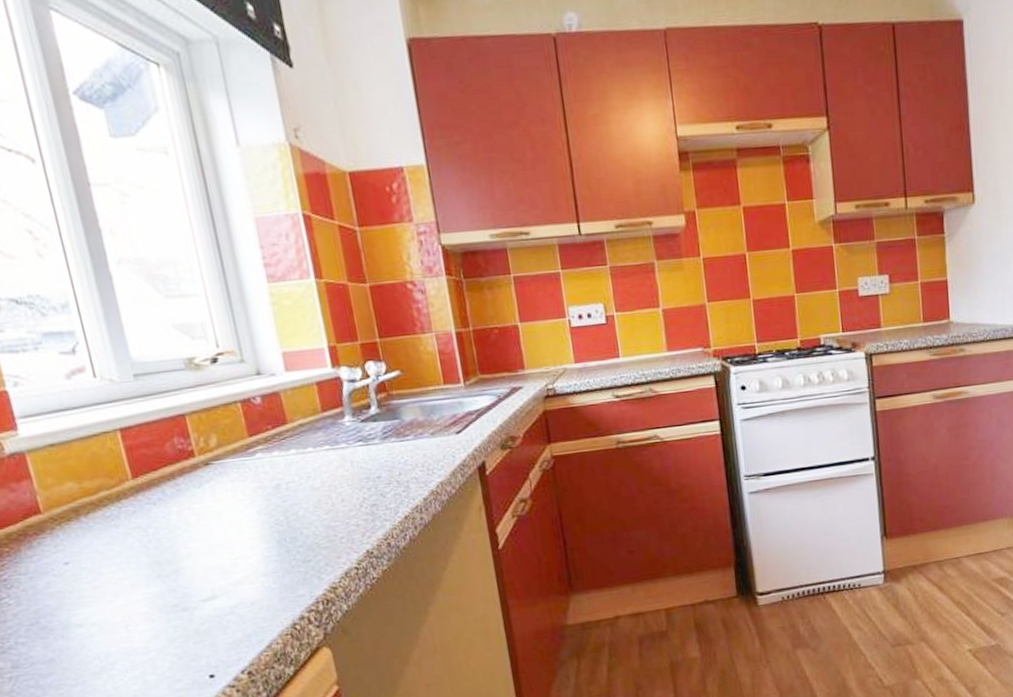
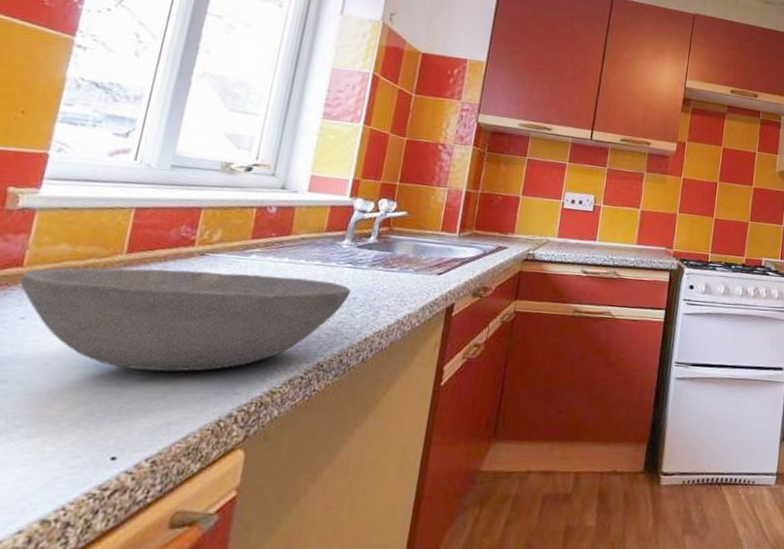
bowl: none [44,465,373,593] -> present [19,268,351,372]

